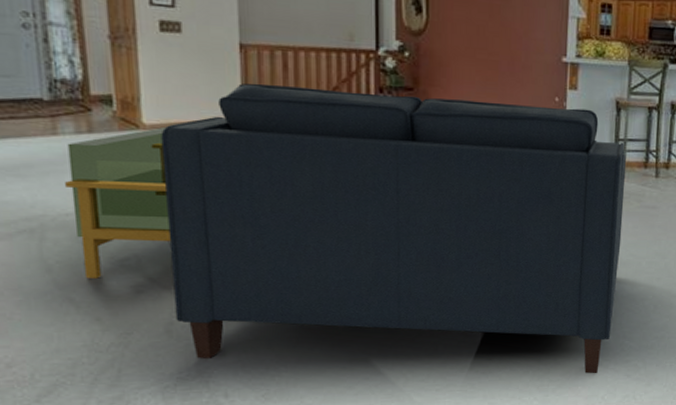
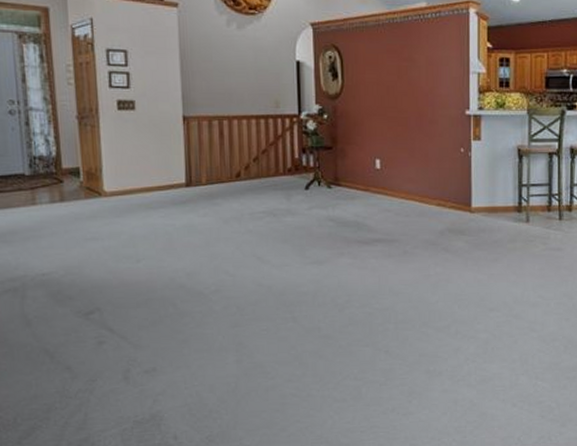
loveseat: present [65,126,171,279] -> none [42,193,128,331]
sofa: present [161,83,626,374] -> none [119,150,530,415]

